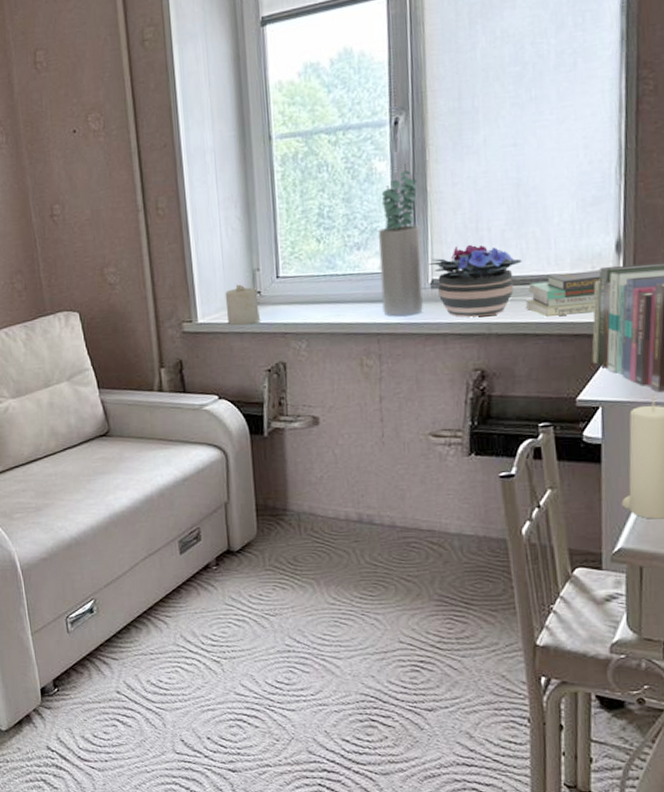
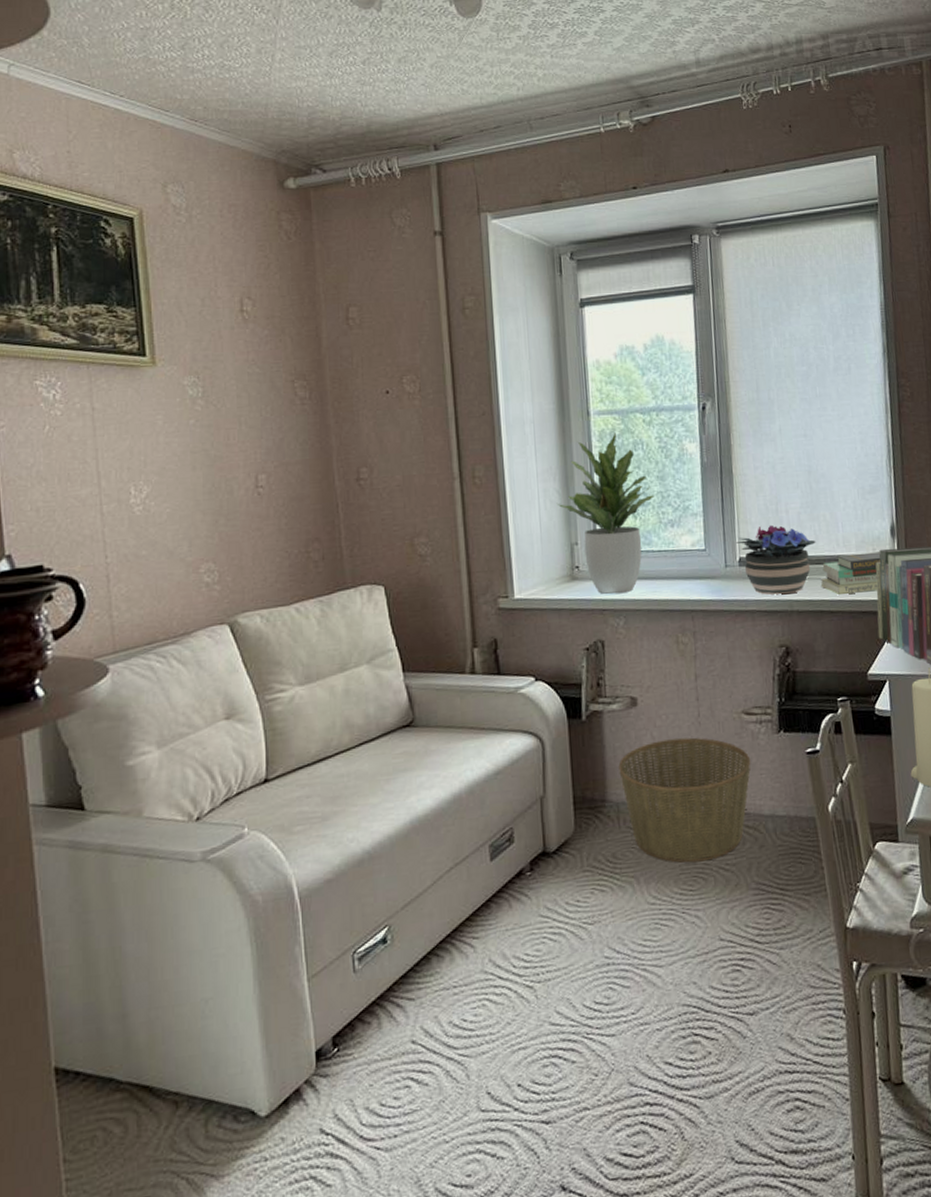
candle: present [225,284,260,326] -> none [542,558,578,602]
potted plant: none [239,155,340,318] -> present [558,432,655,594]
basket: none [300,456,438,571] -> present [618,737,751,863]
vase: present [377,164,423,317] -> none [689,446,733,594]

